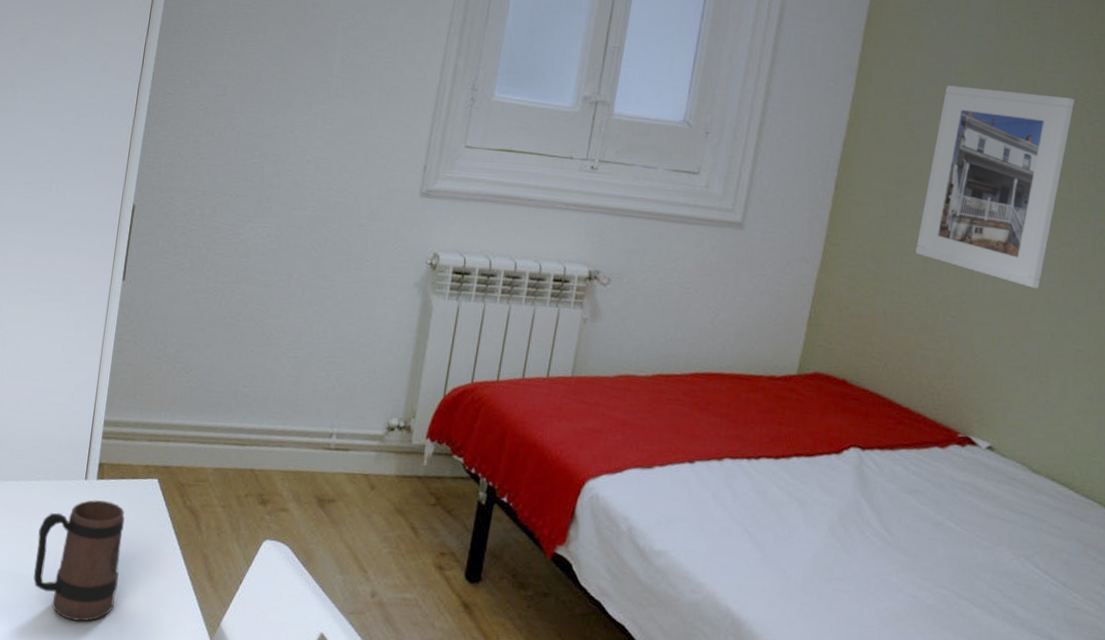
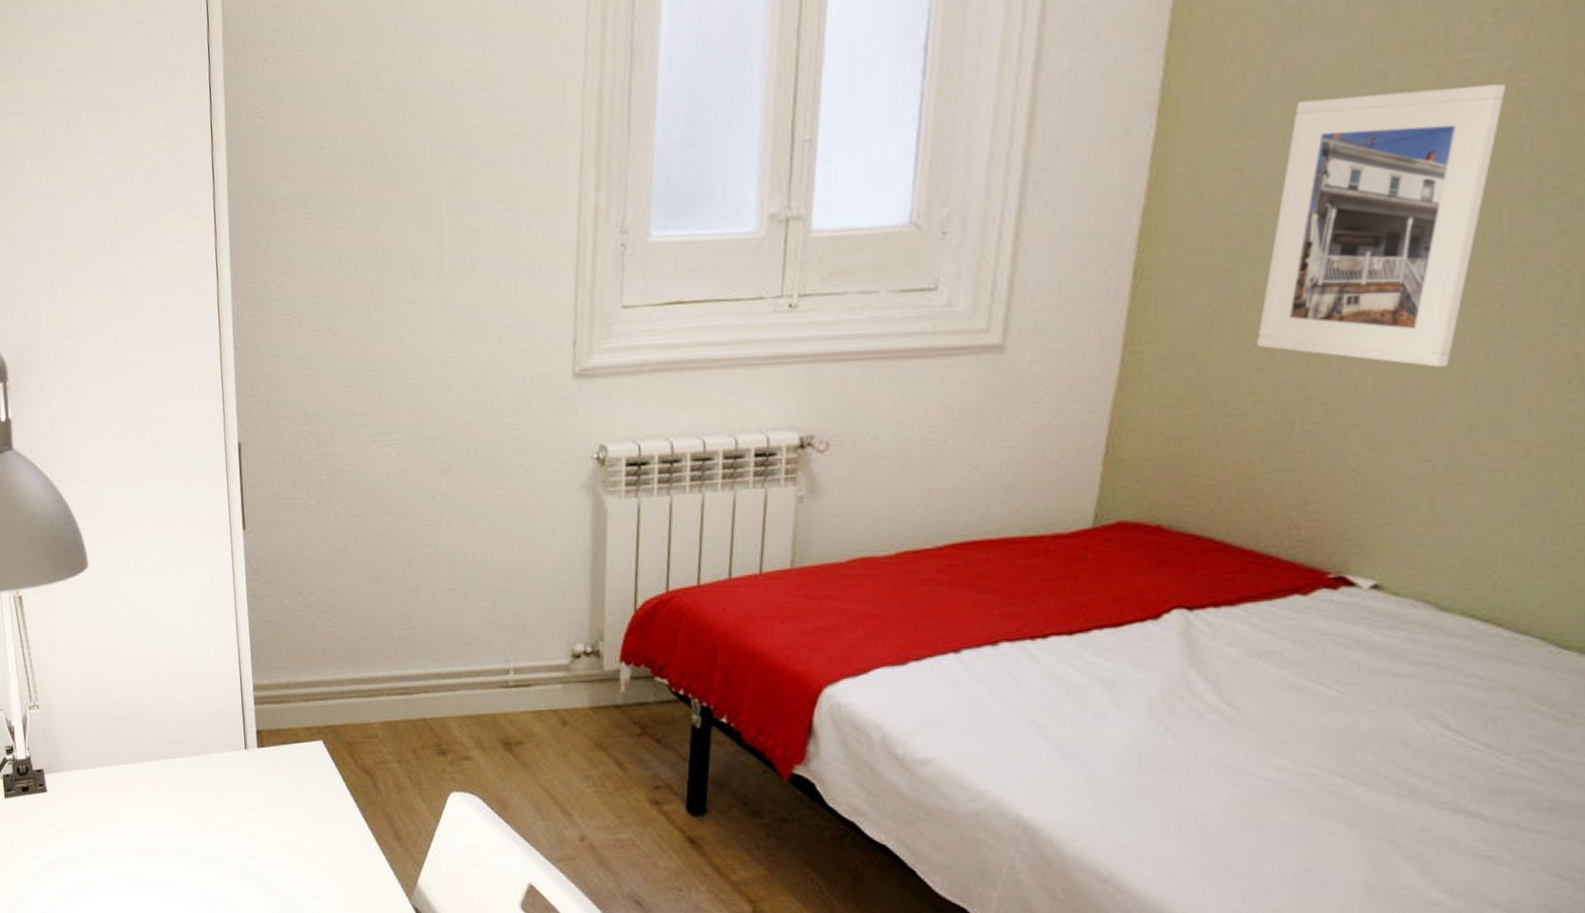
mug: present [33,500,125,622] -> none [208,769,301,893]

